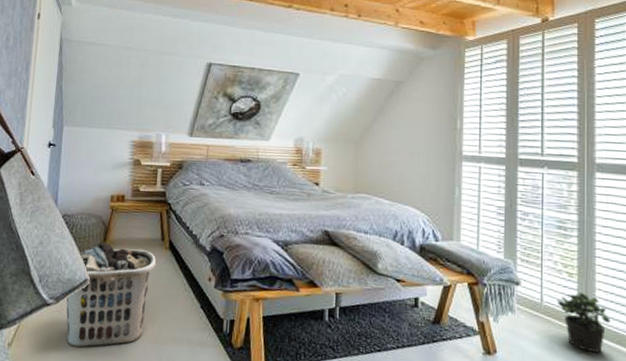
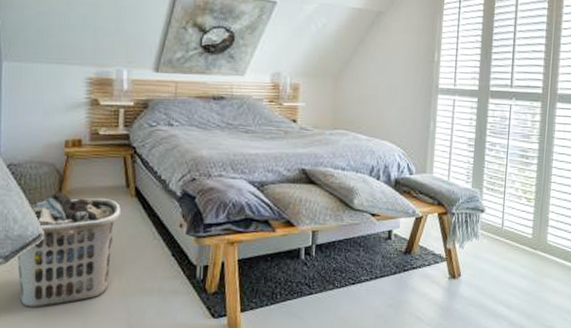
potted plant: present [556,293,610,353] -> none [515,216,559,268]

